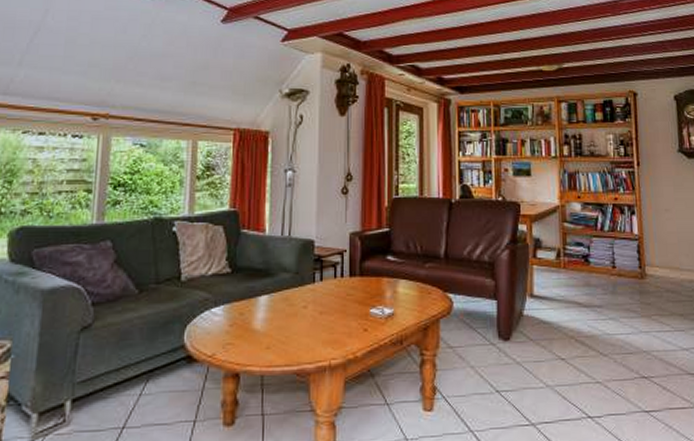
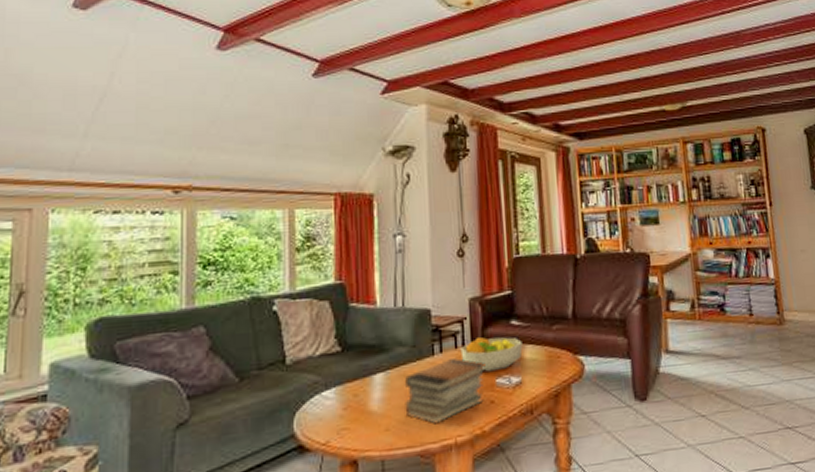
book stack: none [285,286,361,346] -> present [404,357,486,425]
fruit bowl: none [339,268,396,302] -> present [460,336,523,372]

